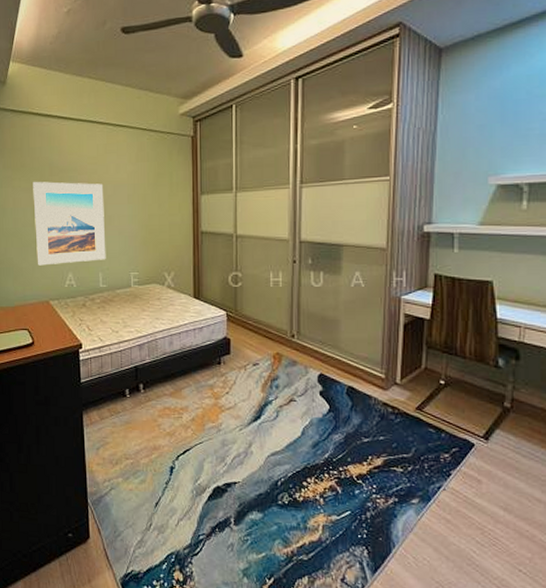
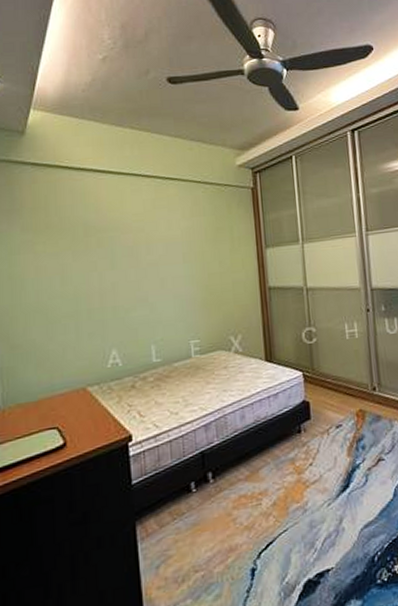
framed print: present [33,181,106,266] -> none [62,242,160,345]

